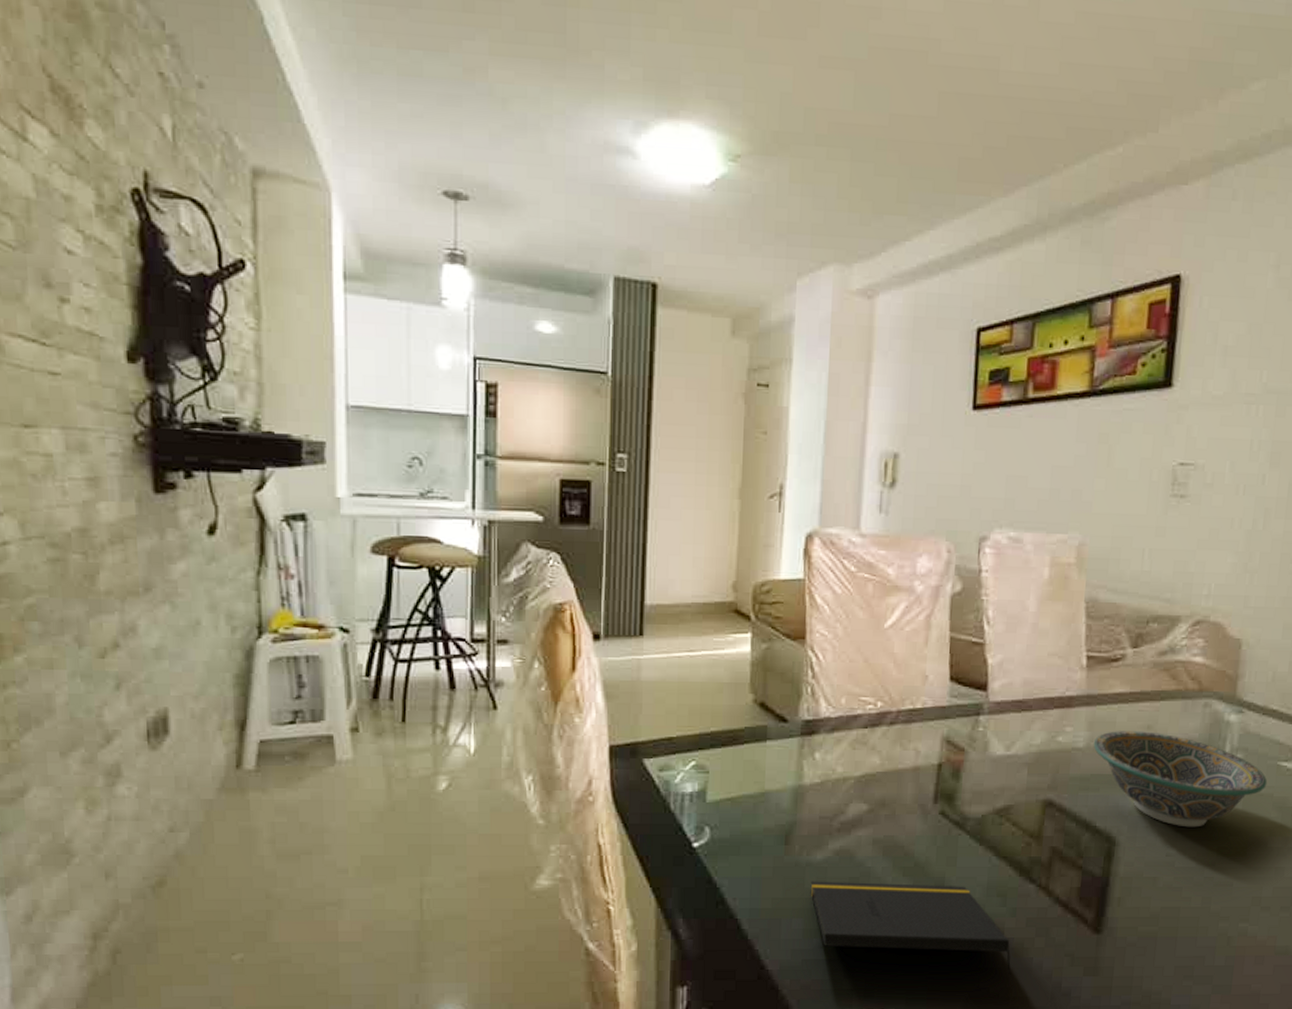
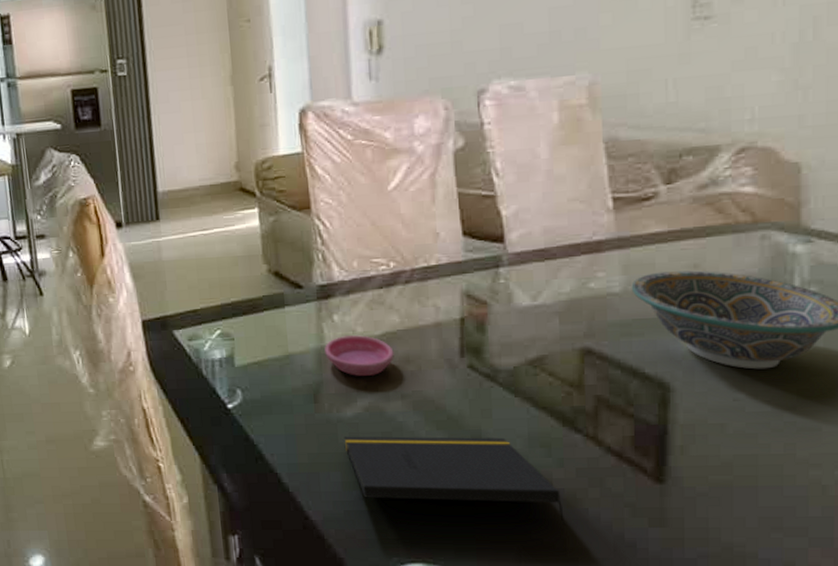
saucer: none [802,775,871,818] -> present [325,335,394,376]

